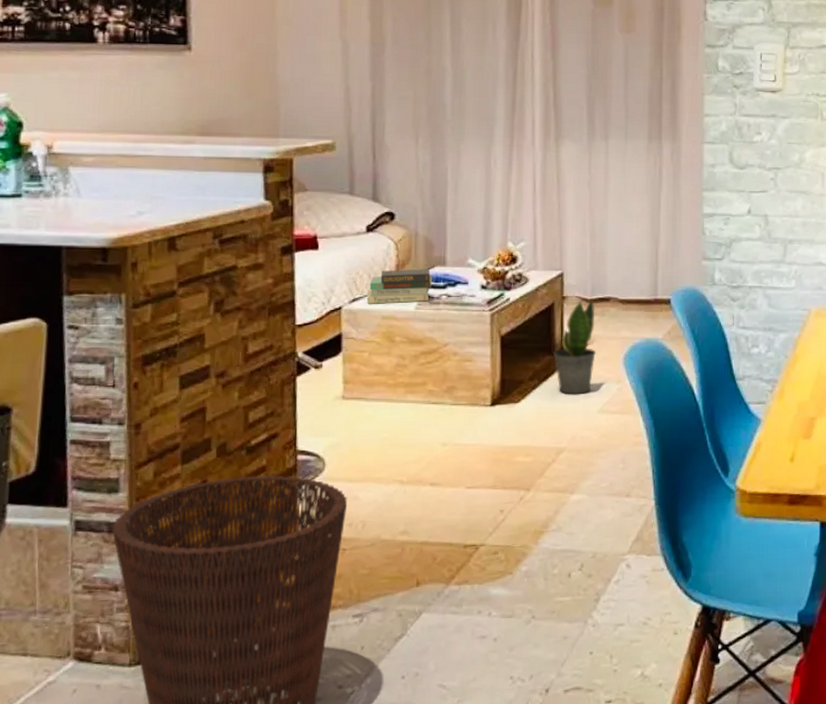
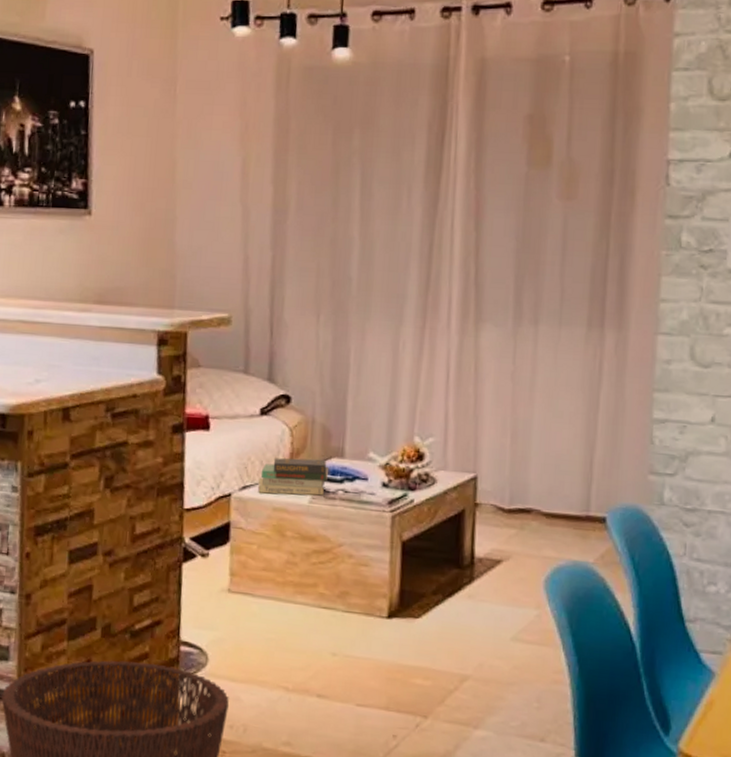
potted plant: present [552,299,596,394] -> none [460,508,513,617]

